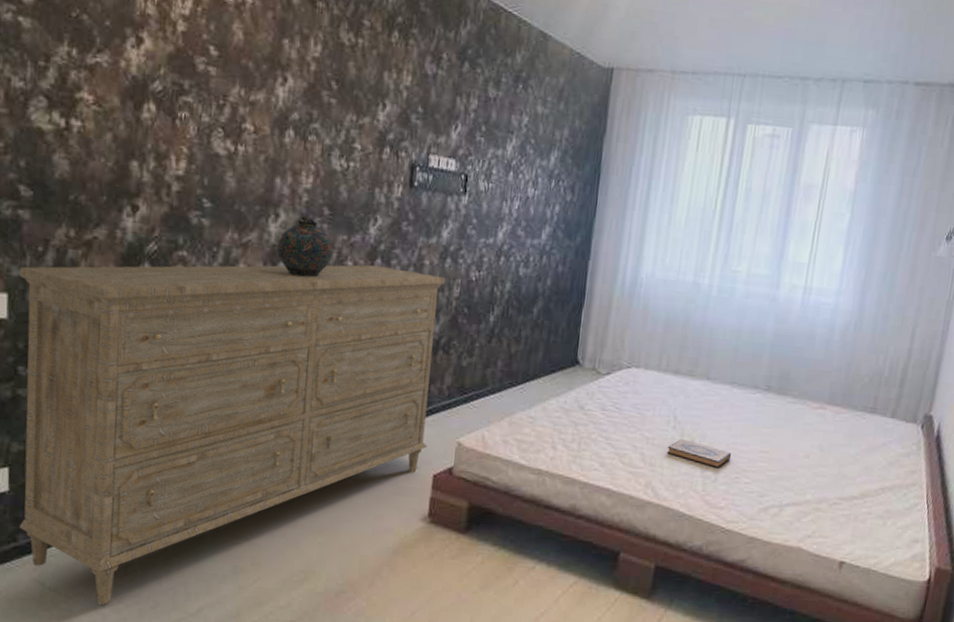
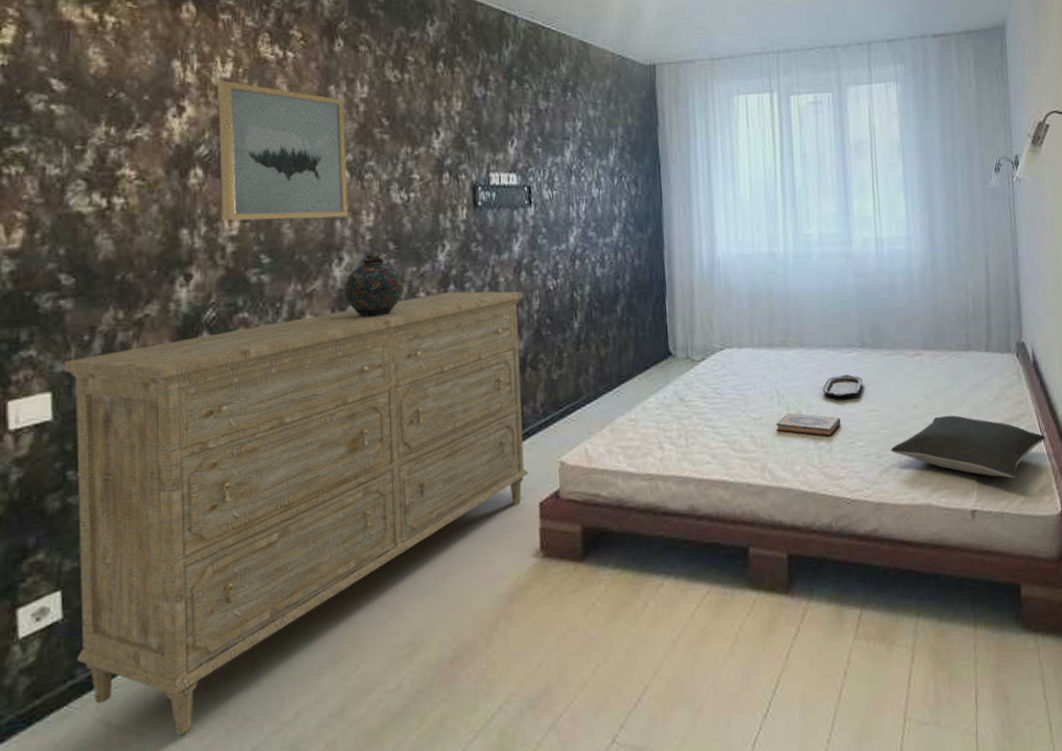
wall art: none [170,18,296,176] -> present [218,81,348,221]
serving tray: none [719,413,761,436] -> present [822,374,863,399]
pillow: none [774,470,931,541] -> present [891,415,1046,479]

